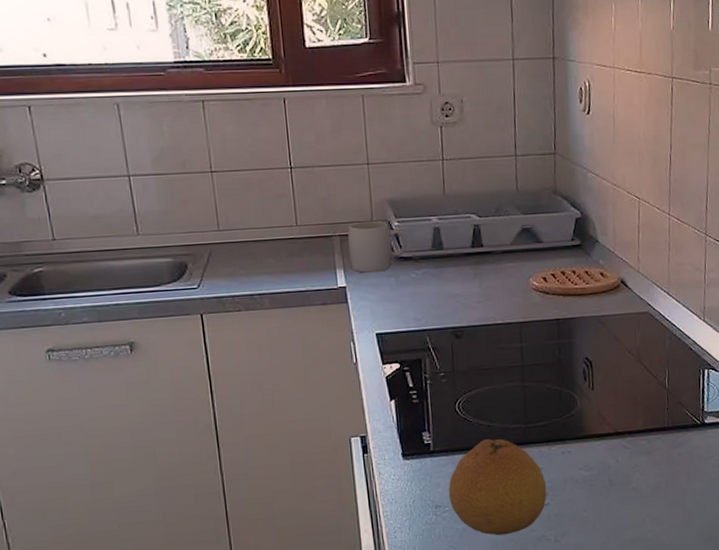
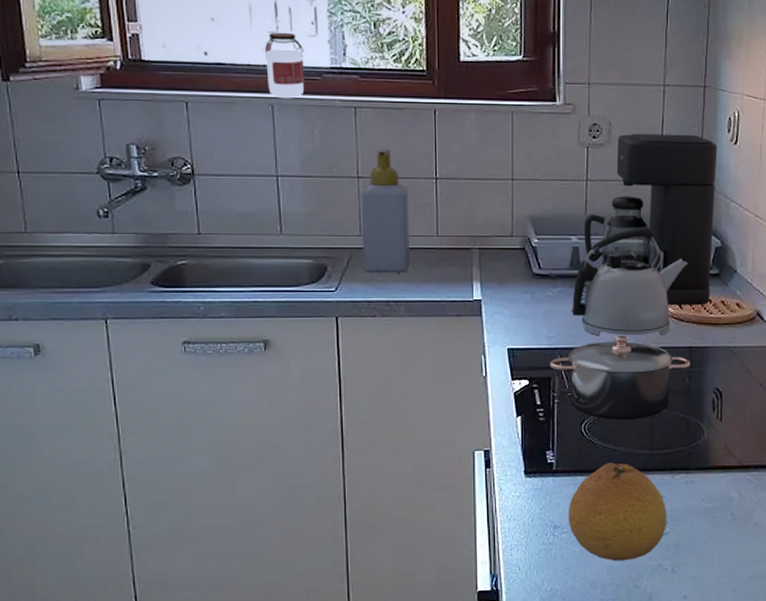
jar: none [105,28,149,97] -> present [265,32,305,99]
soap bottle: none [215,141,271,268] -> present [360,149,410,273]
mug: present [347,220,408,273] -> none [486,236,546,287]
cooking pot: none [419,313,559,397] -> present [549,336,691,420]
kettle: none [436,202,549,314] -> present [571,226,688,336]
coffee maker: none [442,107,574,279] -> present [583,133,718,306]

